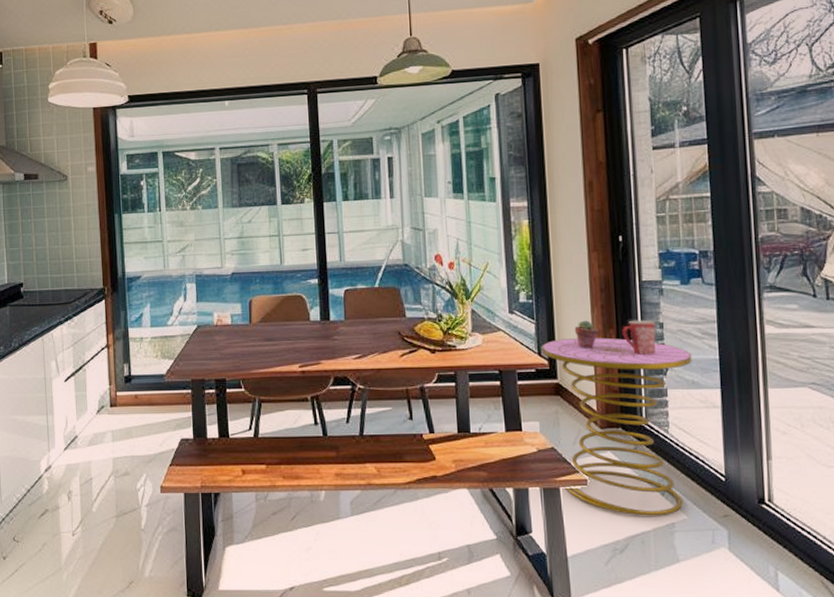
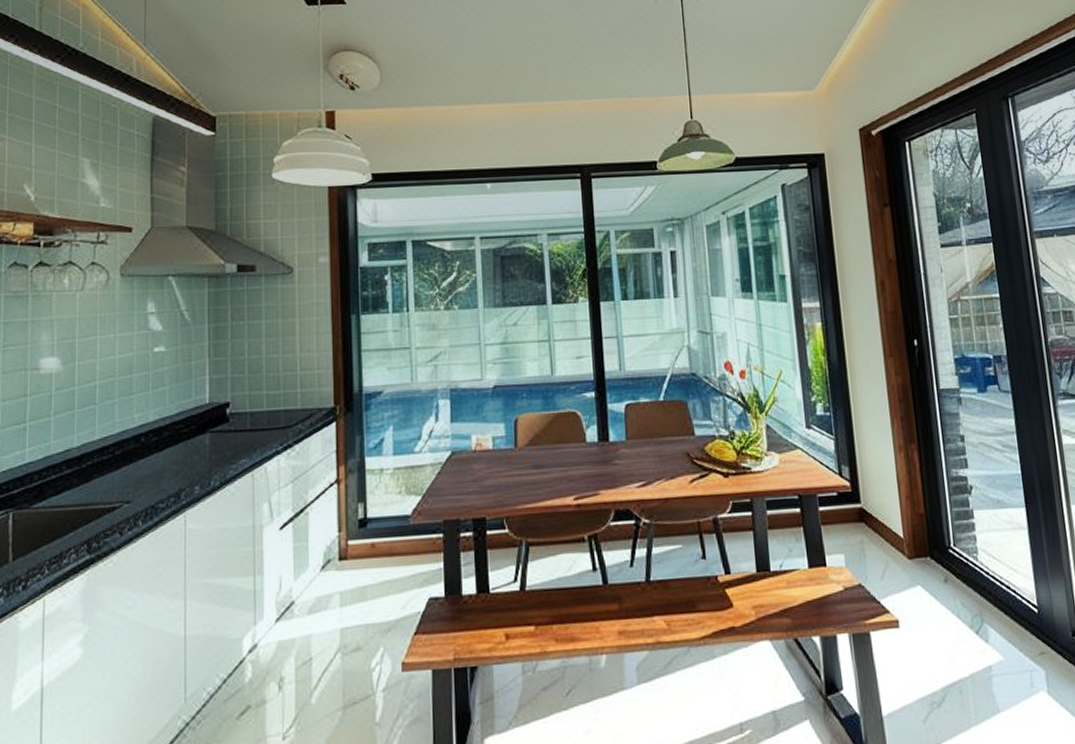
side table: present [541,337,692,516] -> none [842,453,999,661]
potted succulent: present [574,320,599,348] -> none [875,434,901,467]
mug: present [622,319,656,354] -> none [923,432,959,472]

